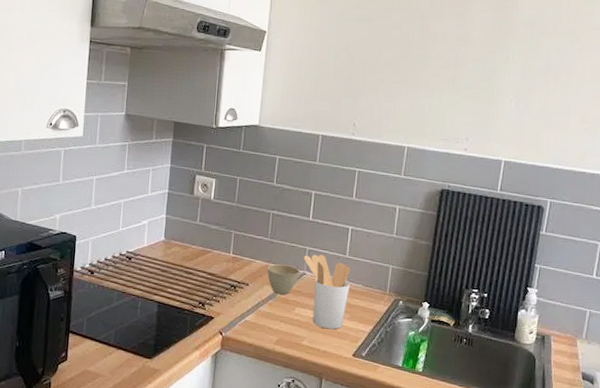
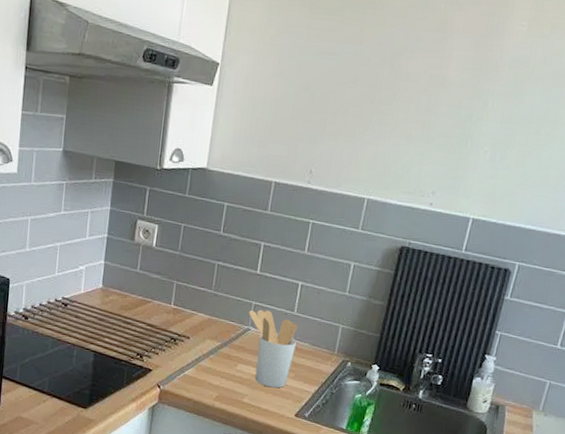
cup: present [267,264,300,294] -> none [209,318,244,350]

